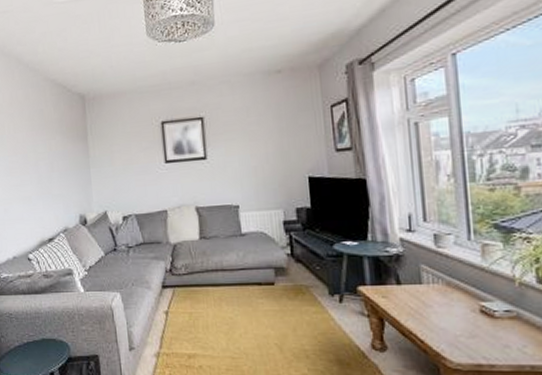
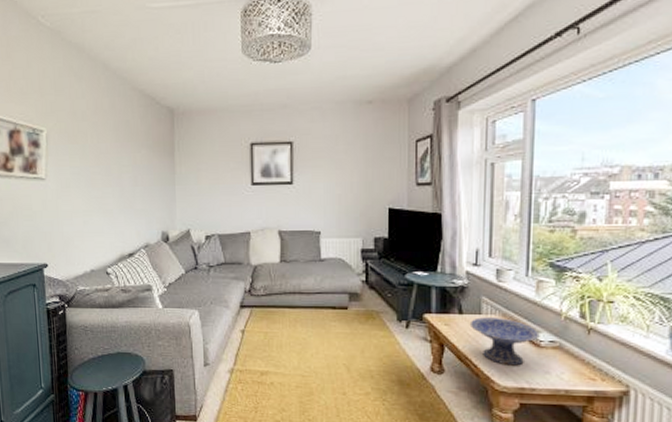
decorative bowl: none [410,287,492,340] -> present [469,317,540,366]

